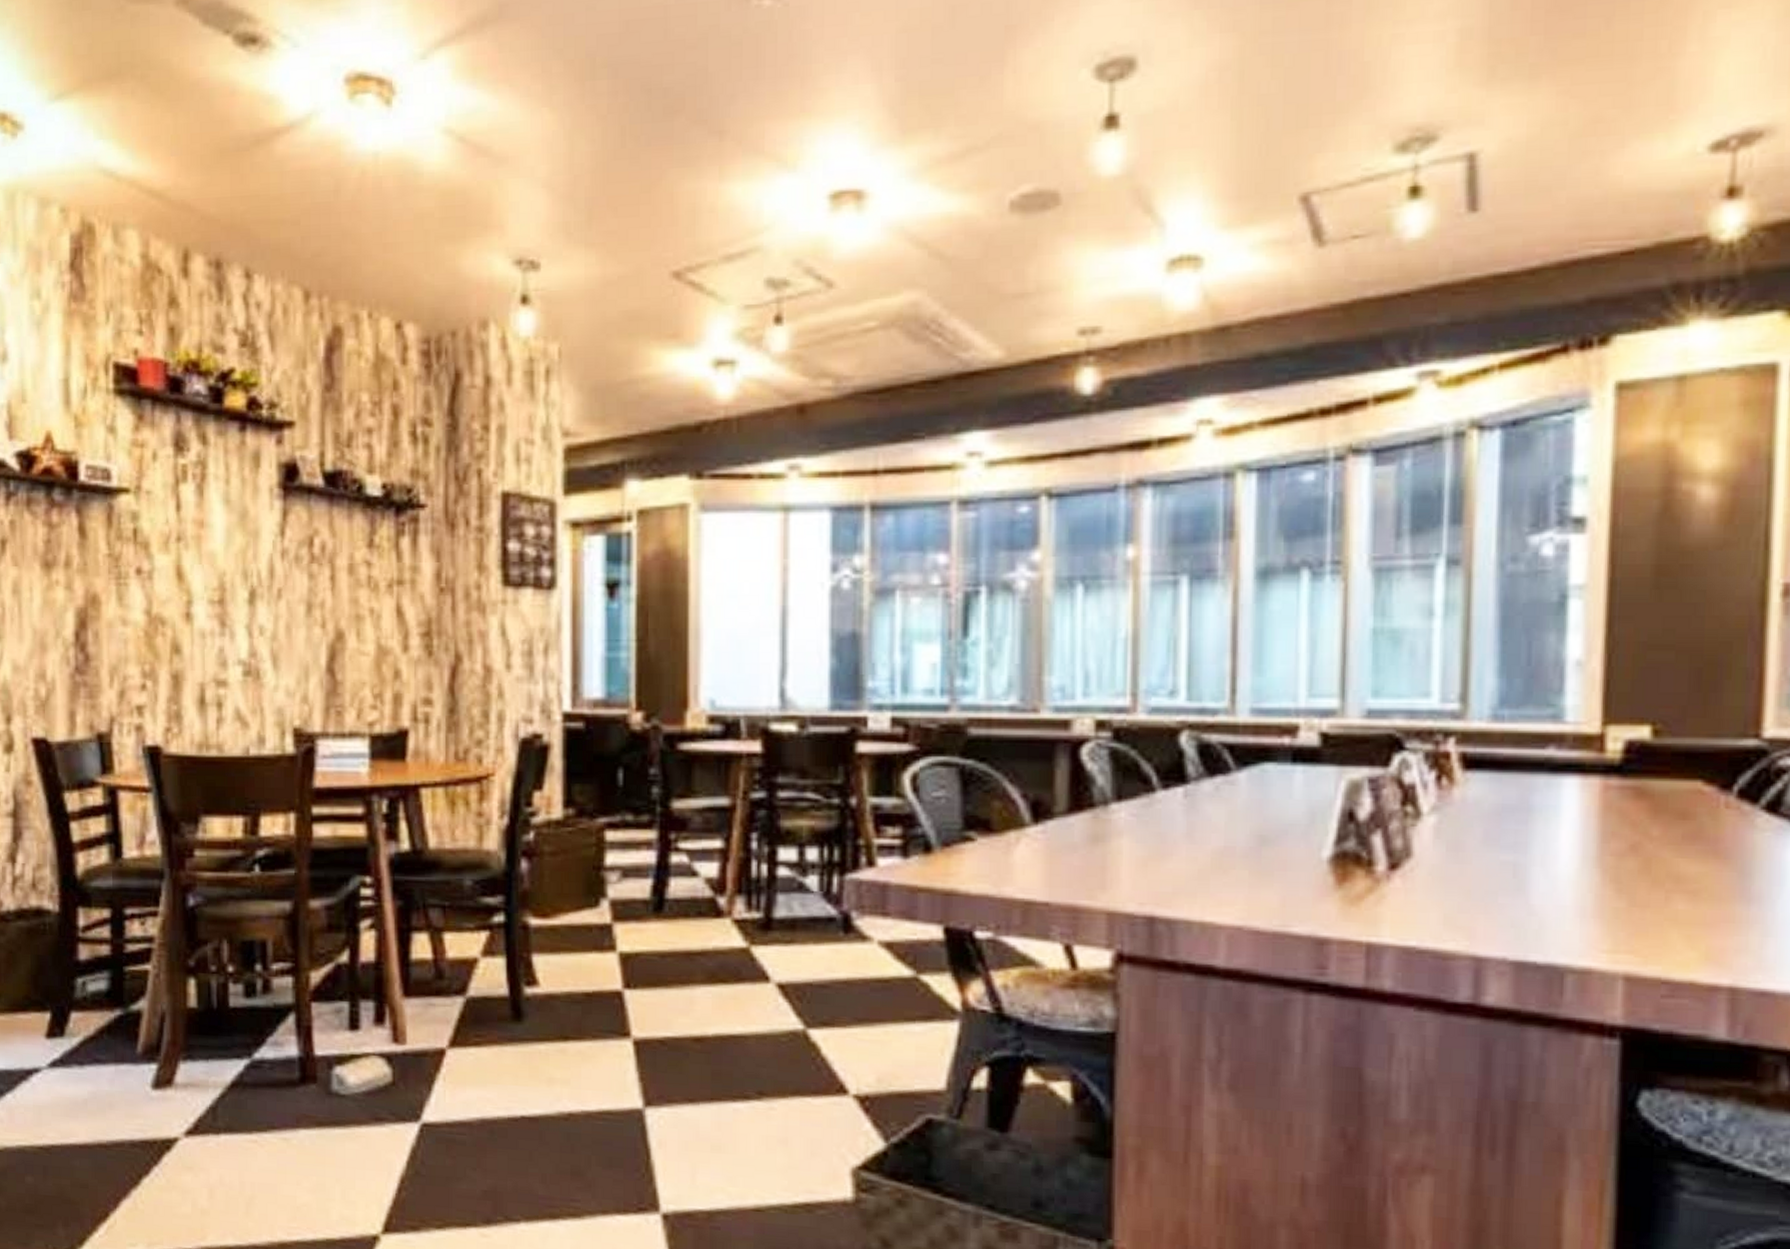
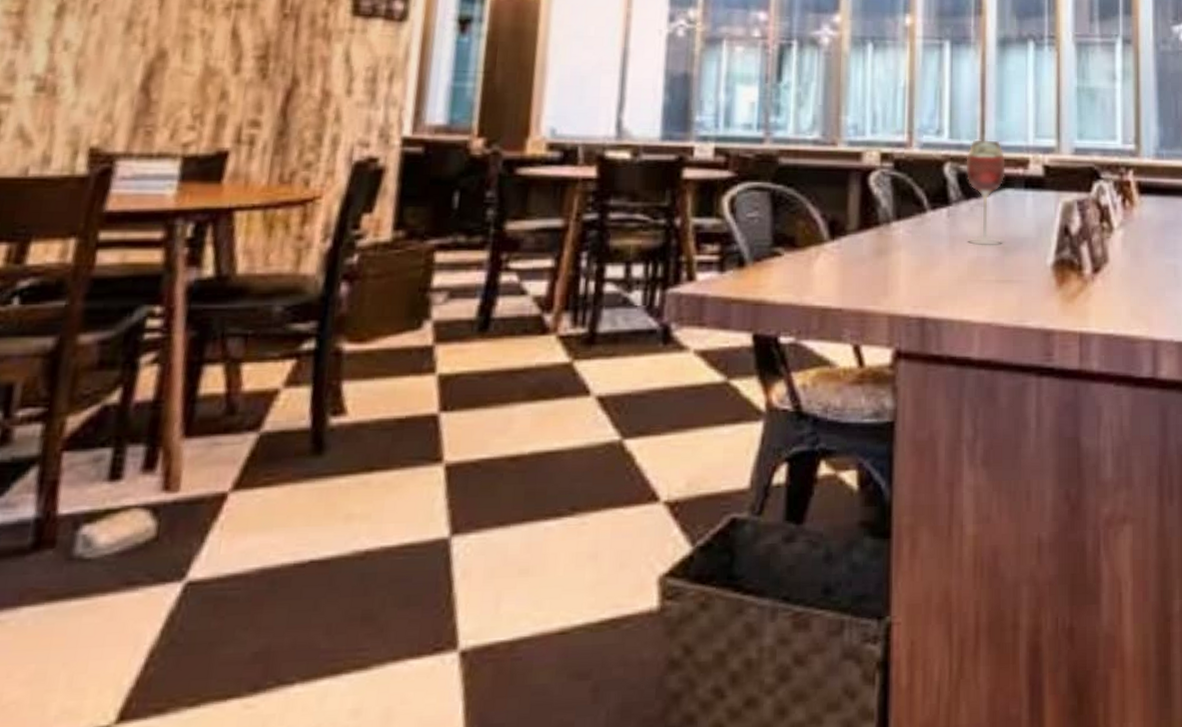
wineglass: none [1209,701,1265,835] -> present [965,139,1006,246]

